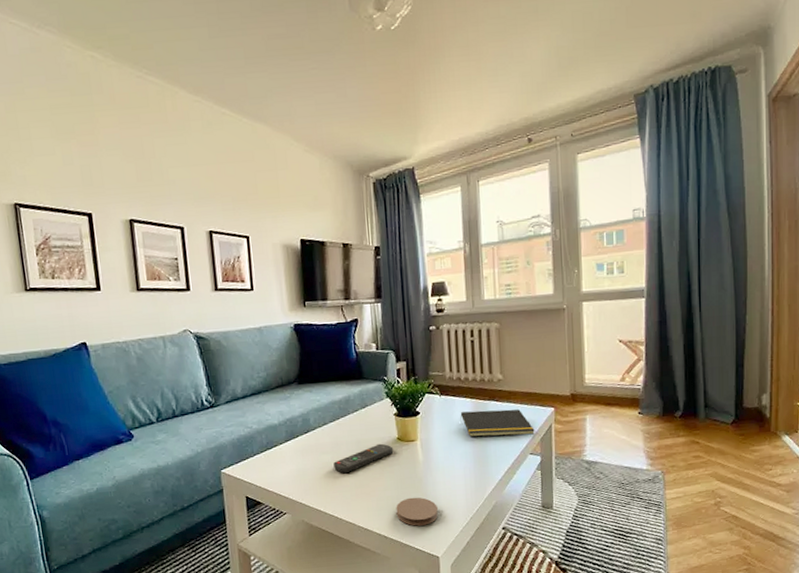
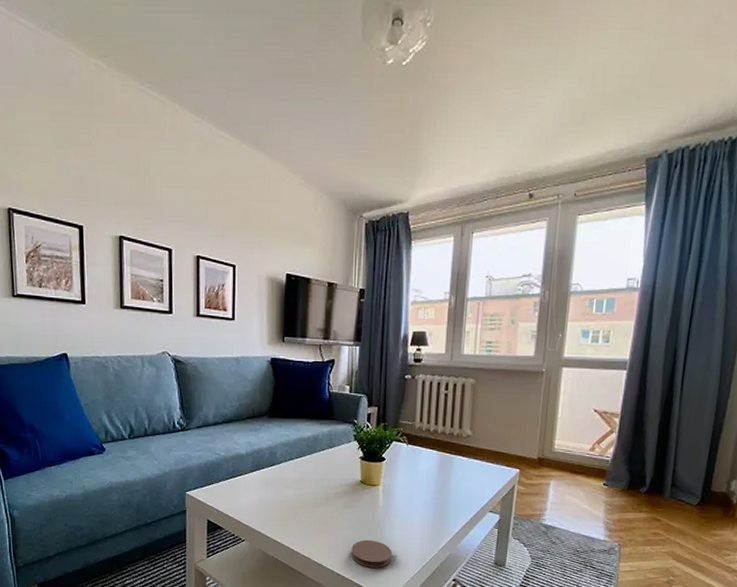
remote control: present [333,443,394,474] -> none [295,484,356,510]
notepad: present [460,409,535,438] -> none [424,463,497,493]

